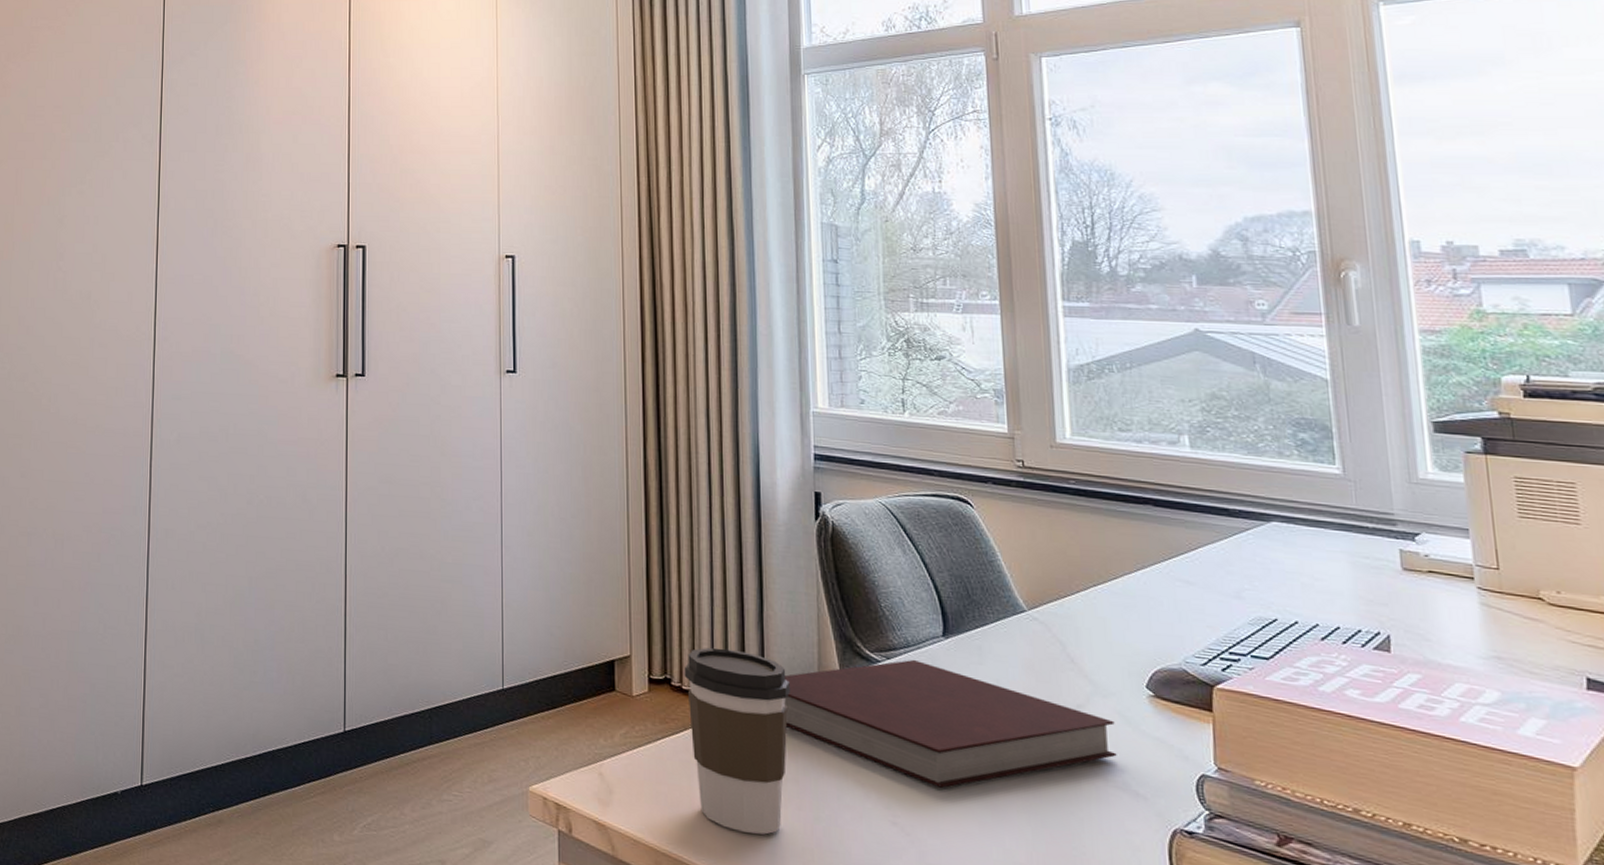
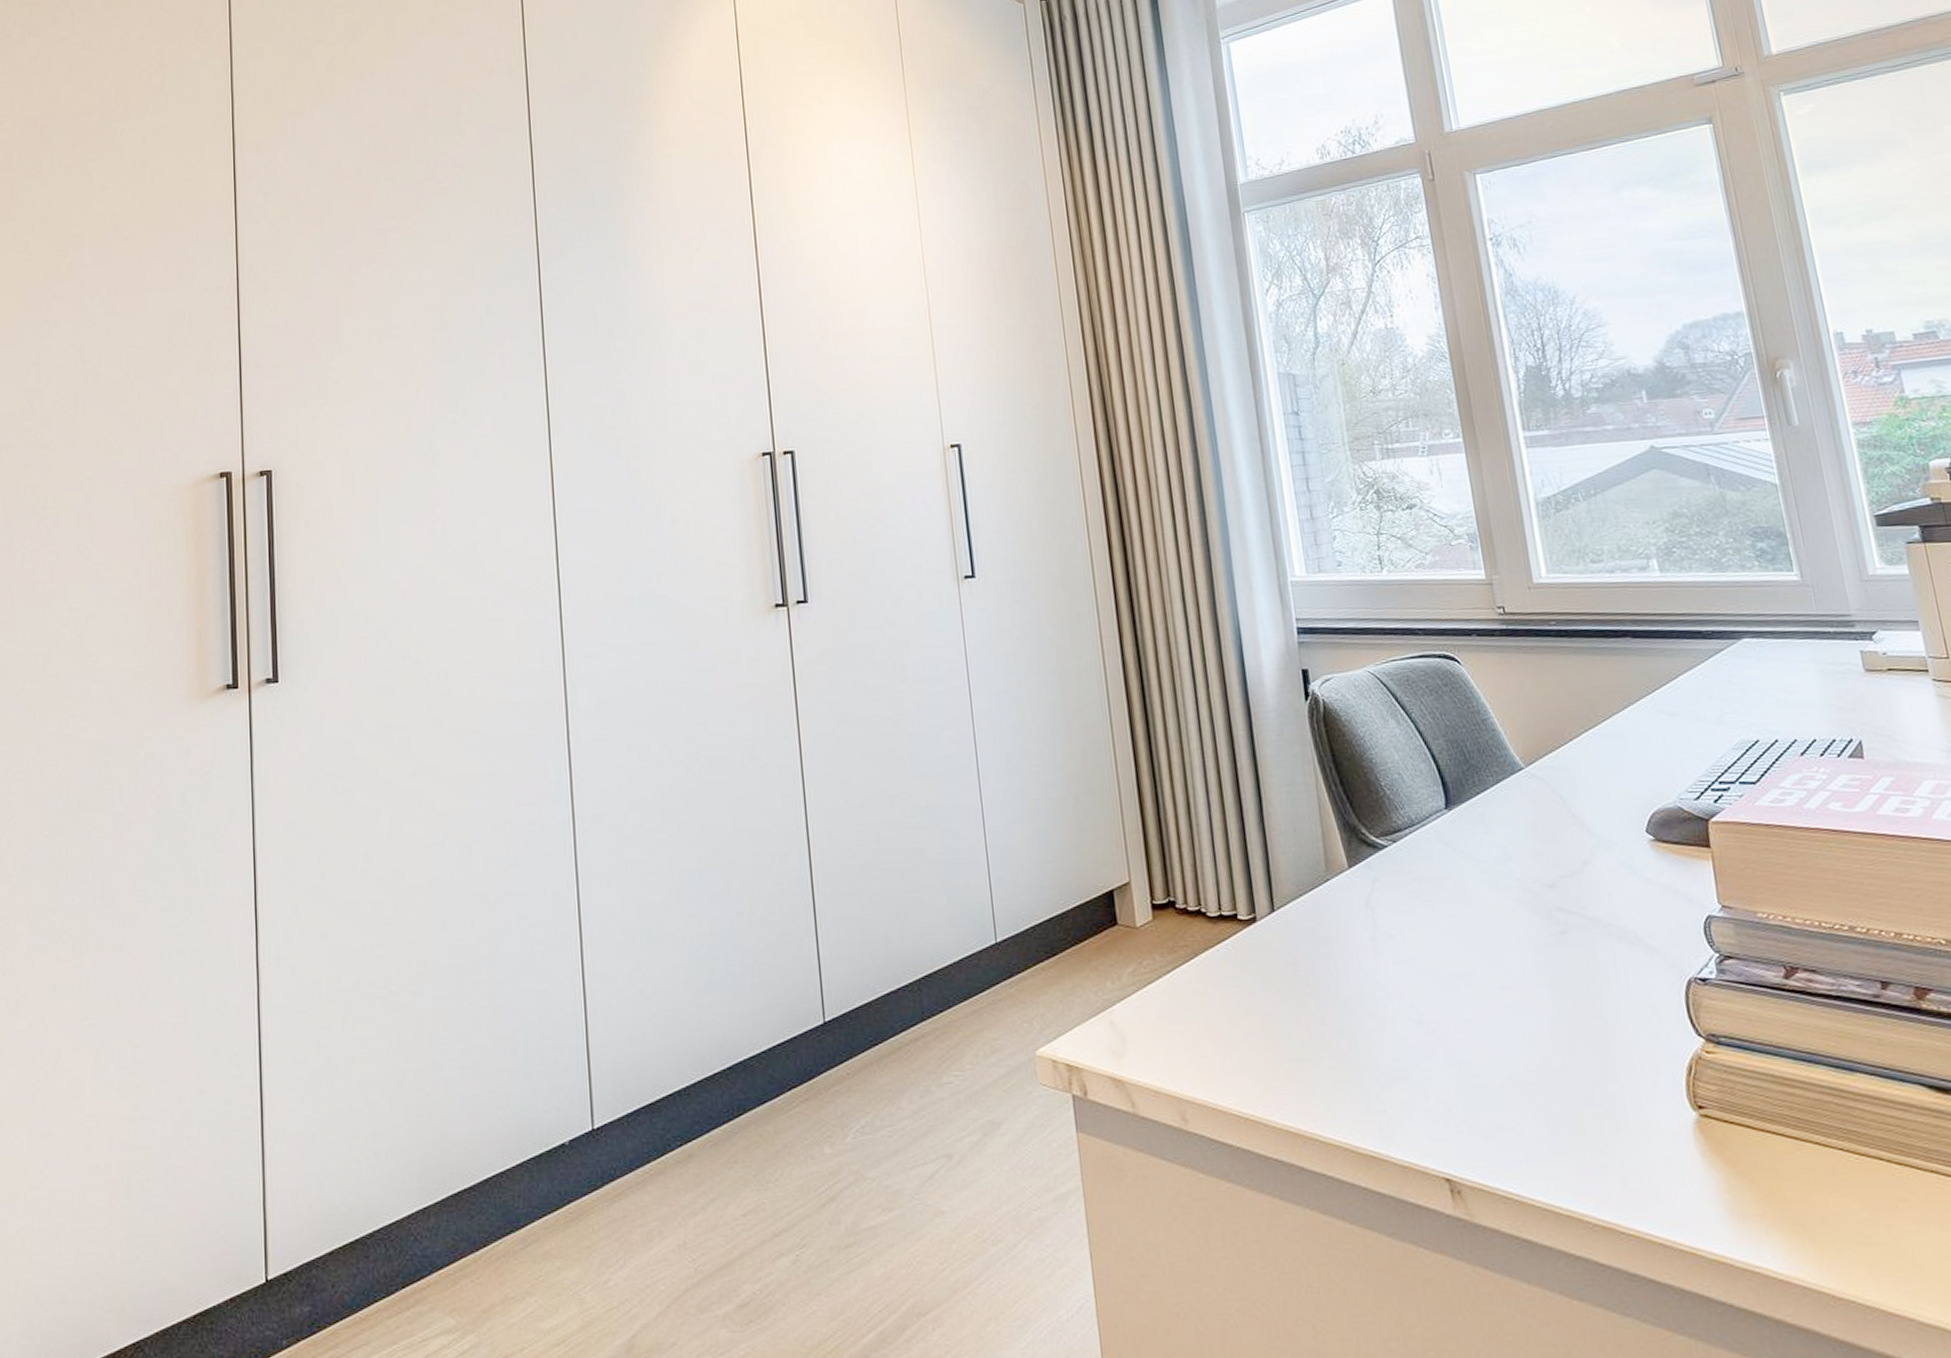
coffee cup: present [684,648,790,835] -> none [1187,857,1306,1061]
notebook: present [784,659,1117,789] -> none [1292,838,1627,976]

